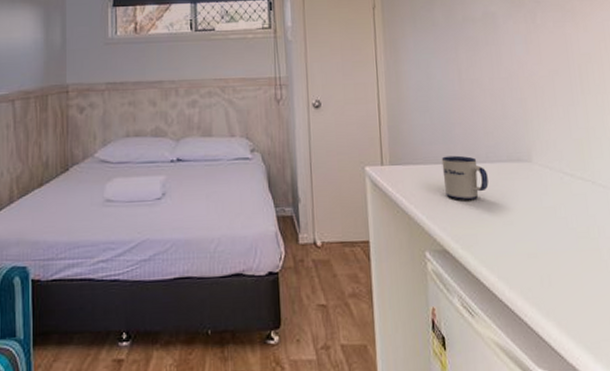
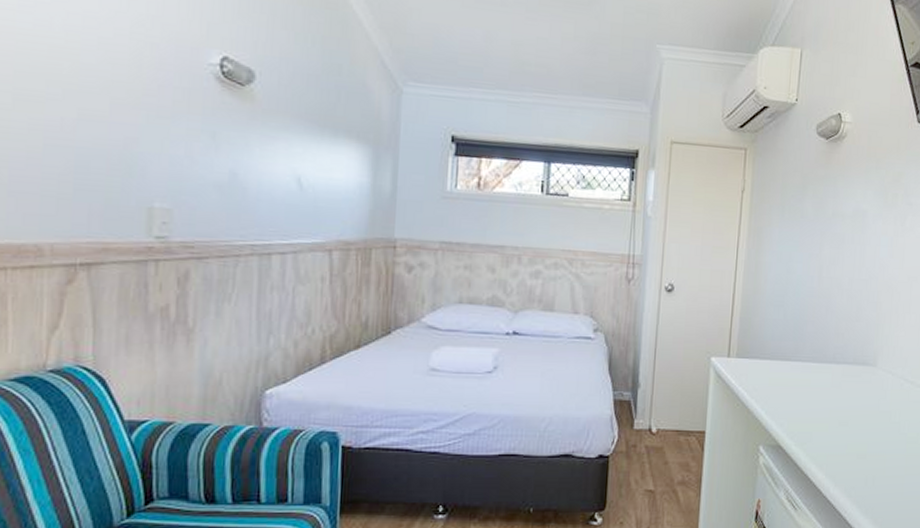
mug: present [441,155,489,201] -> none [787,353,832,400]

